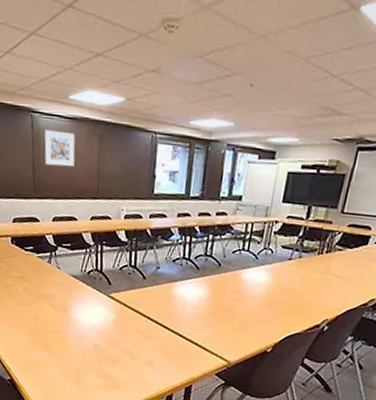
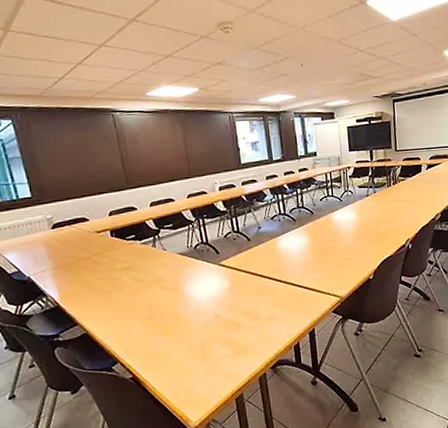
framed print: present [44,129,75,167] -> none [128,124,163,156]

